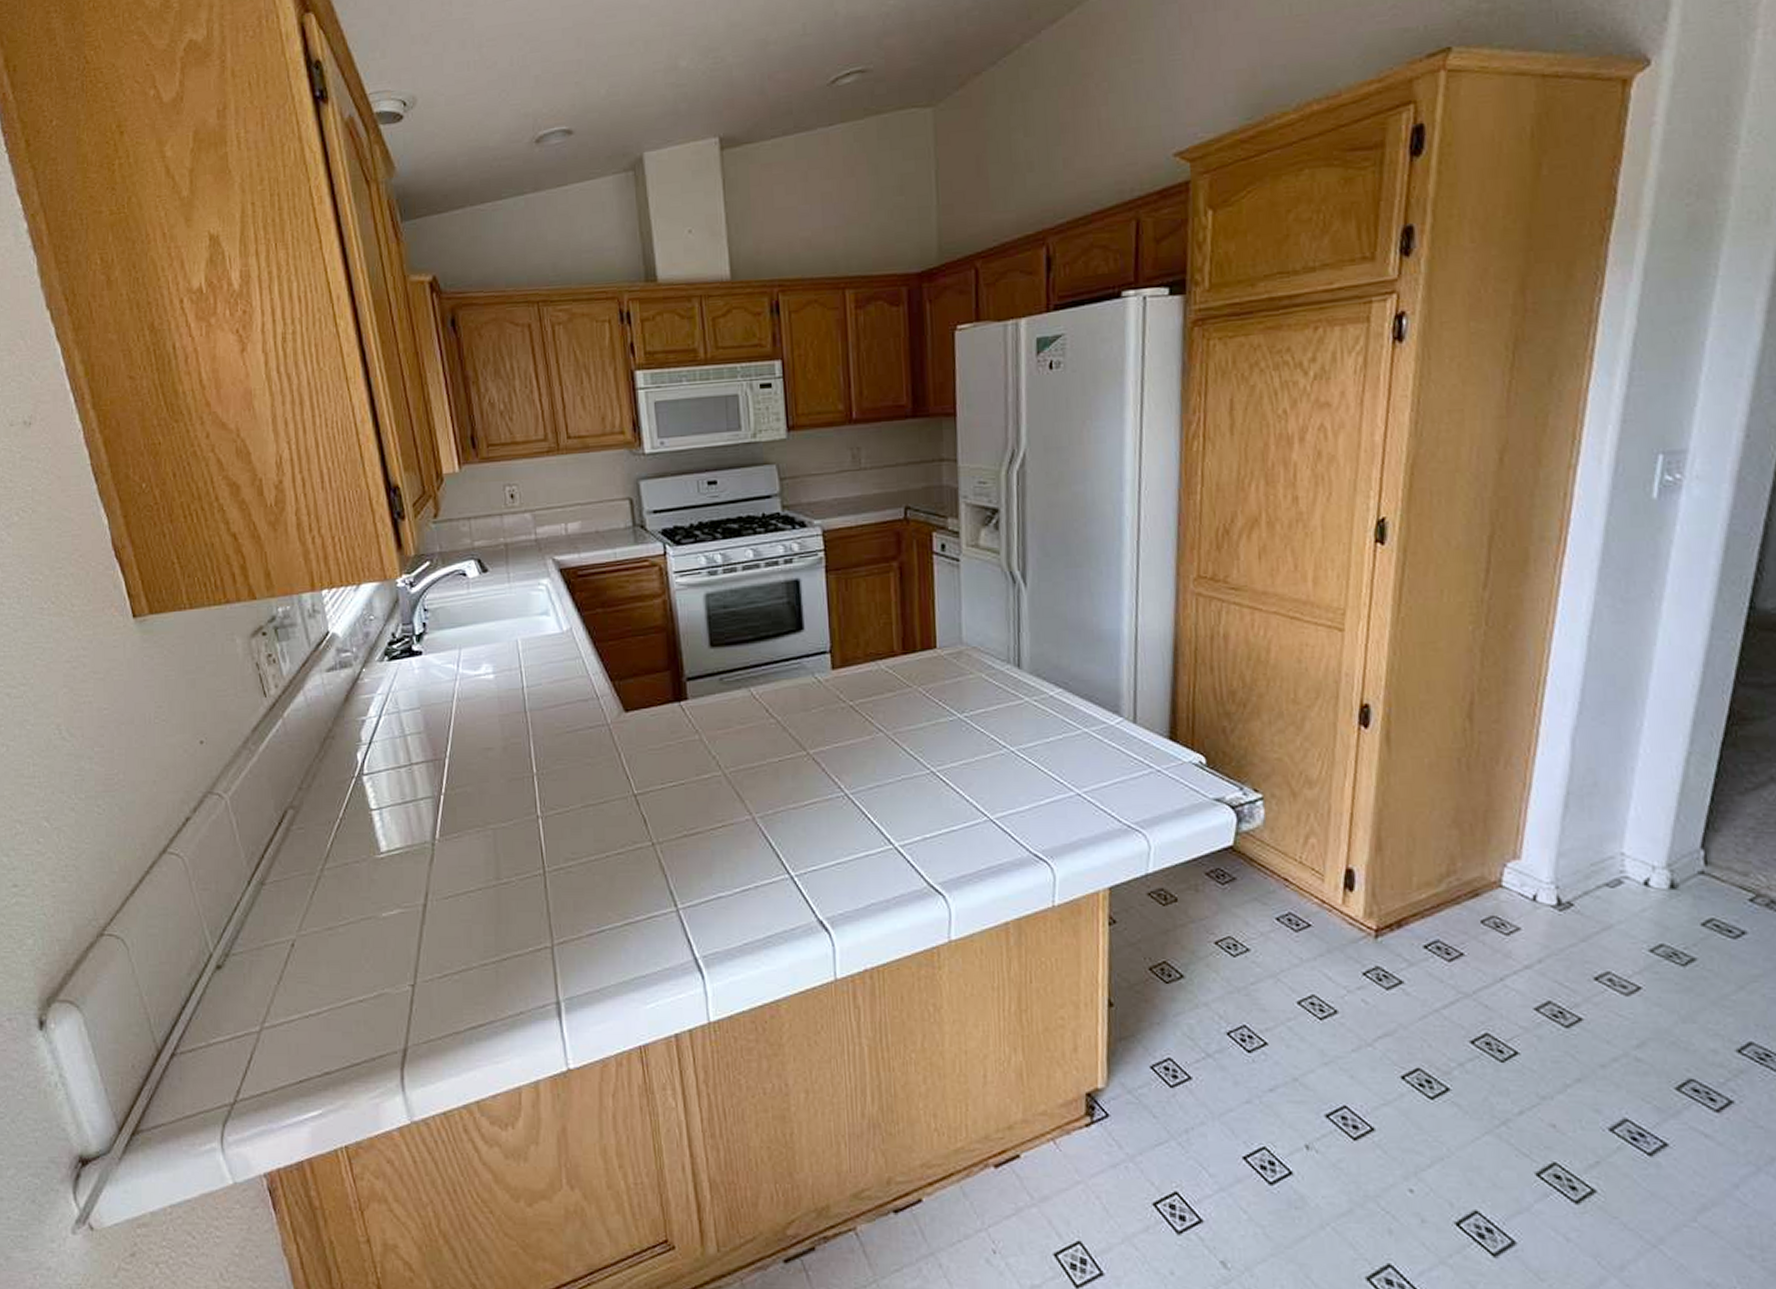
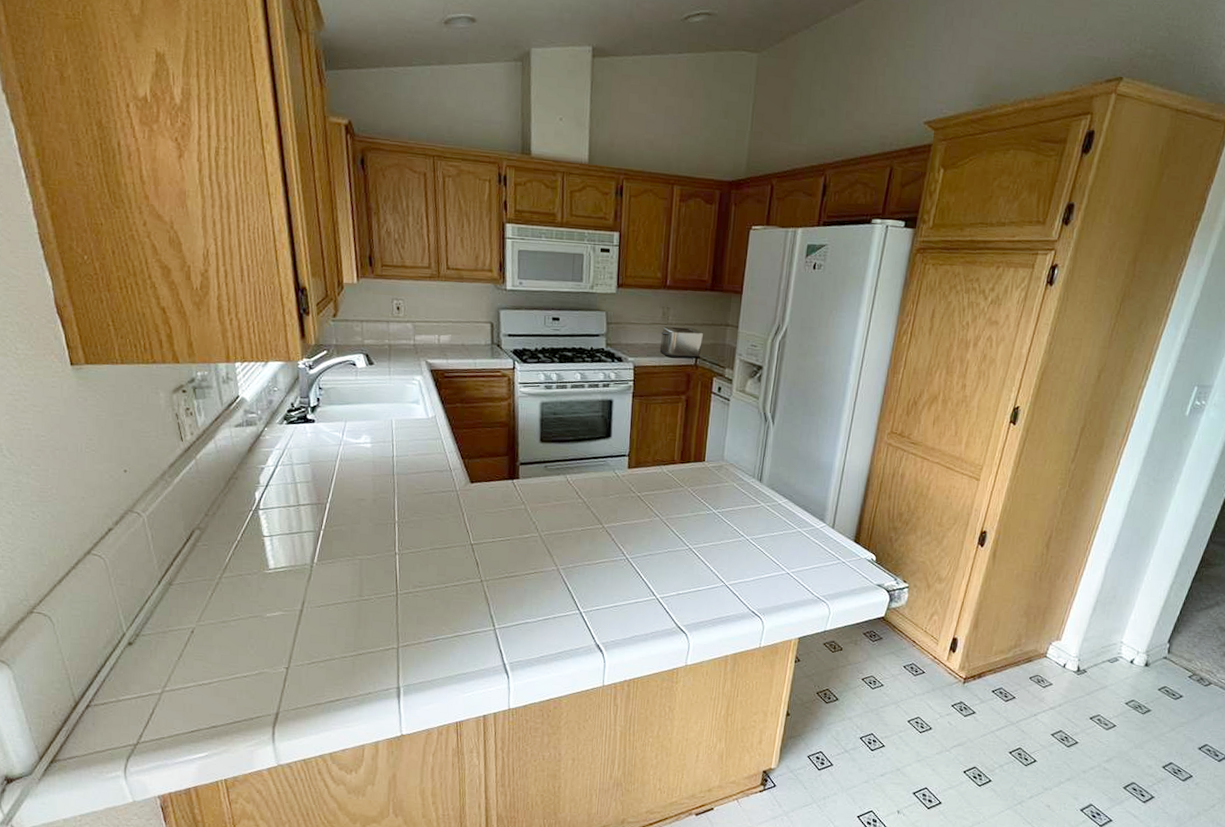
toaster: none [853,470,911,514] -> present [659,326,703,359]

